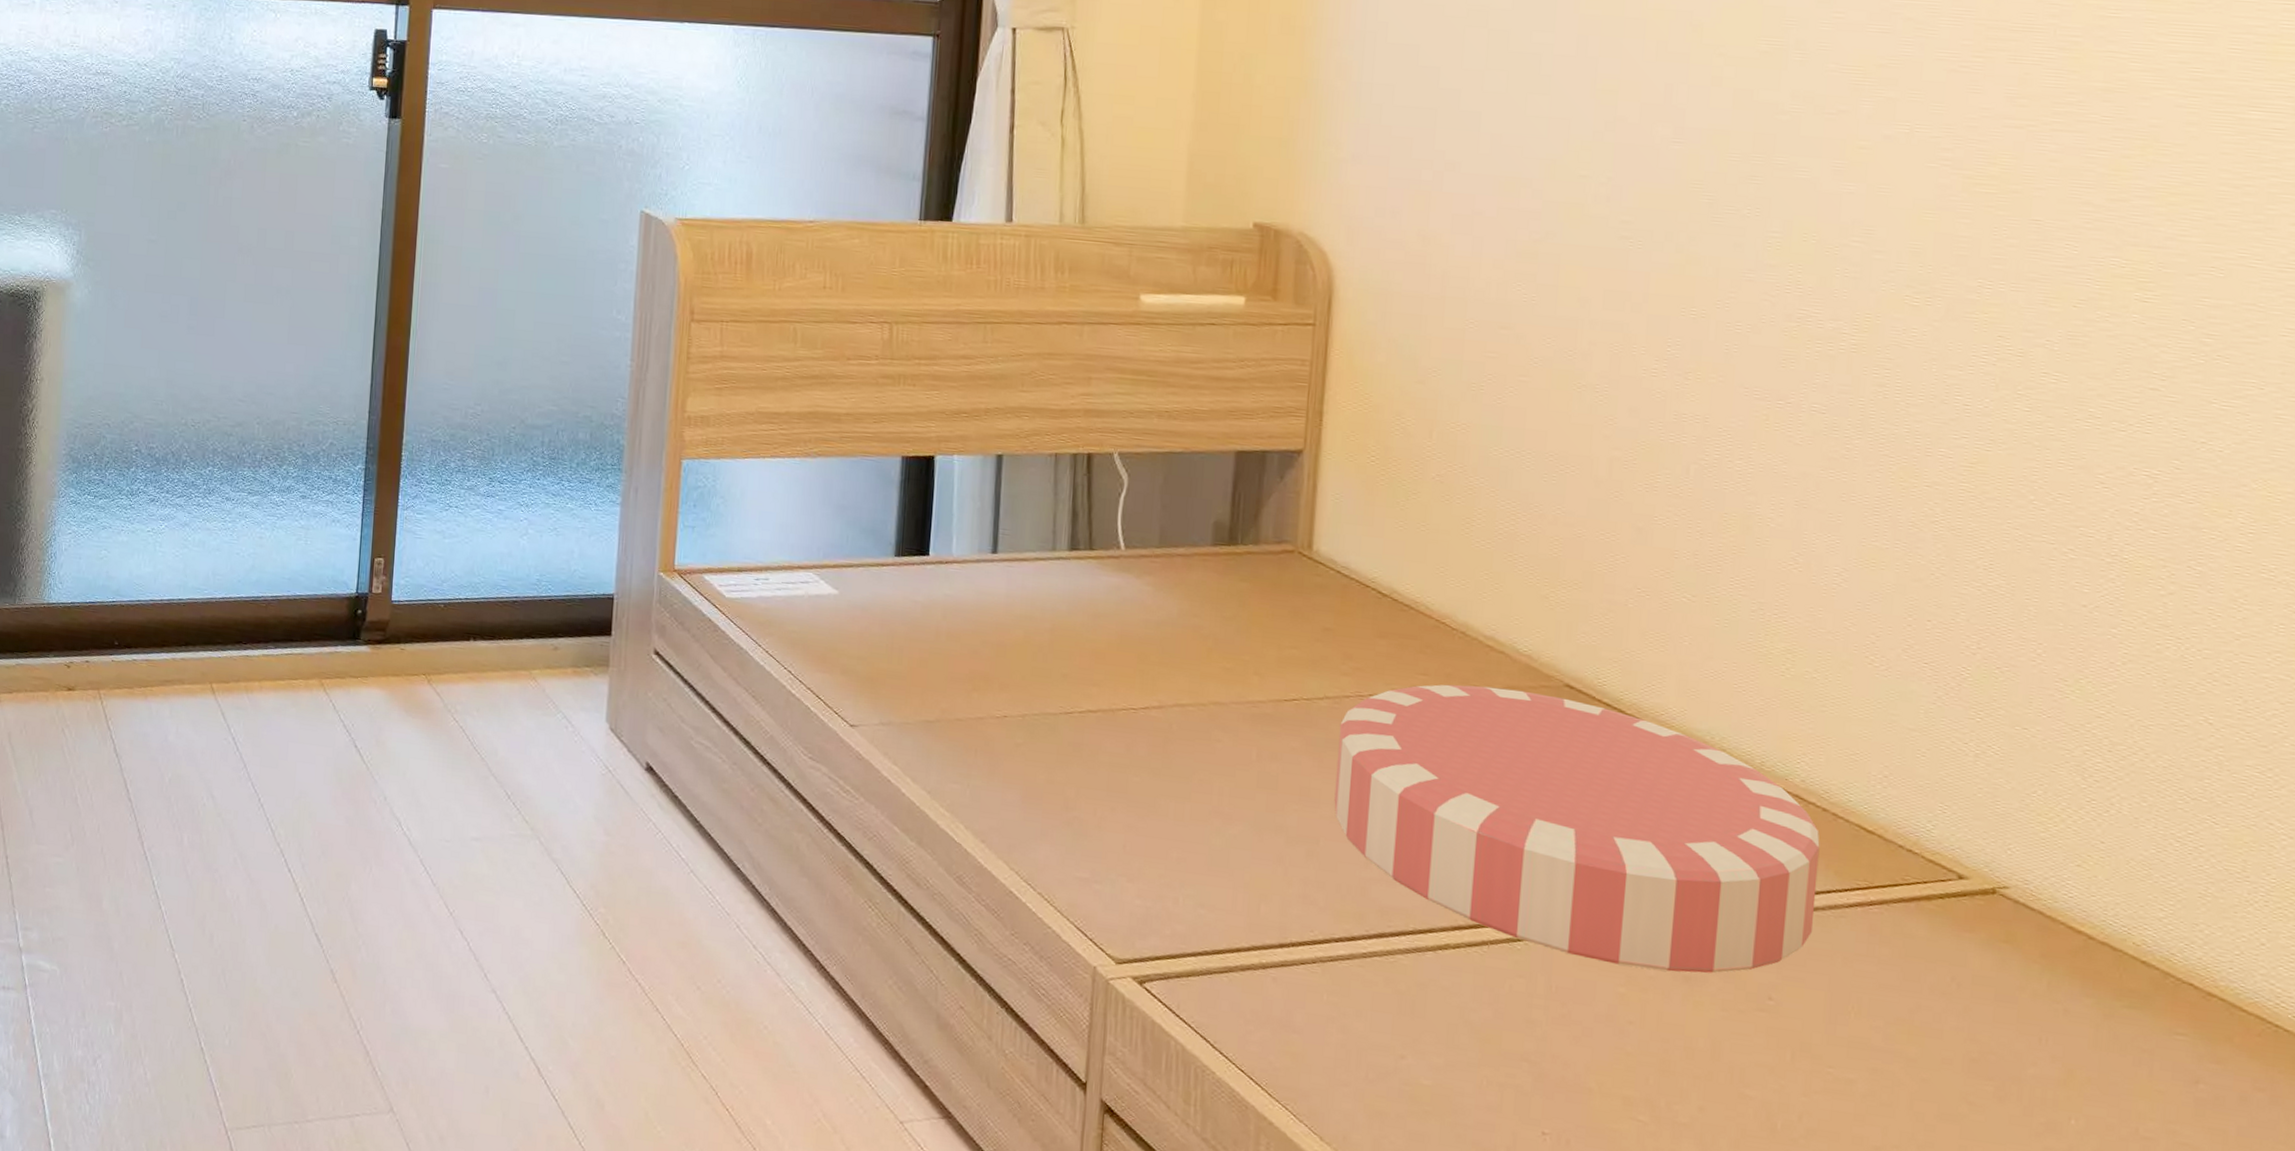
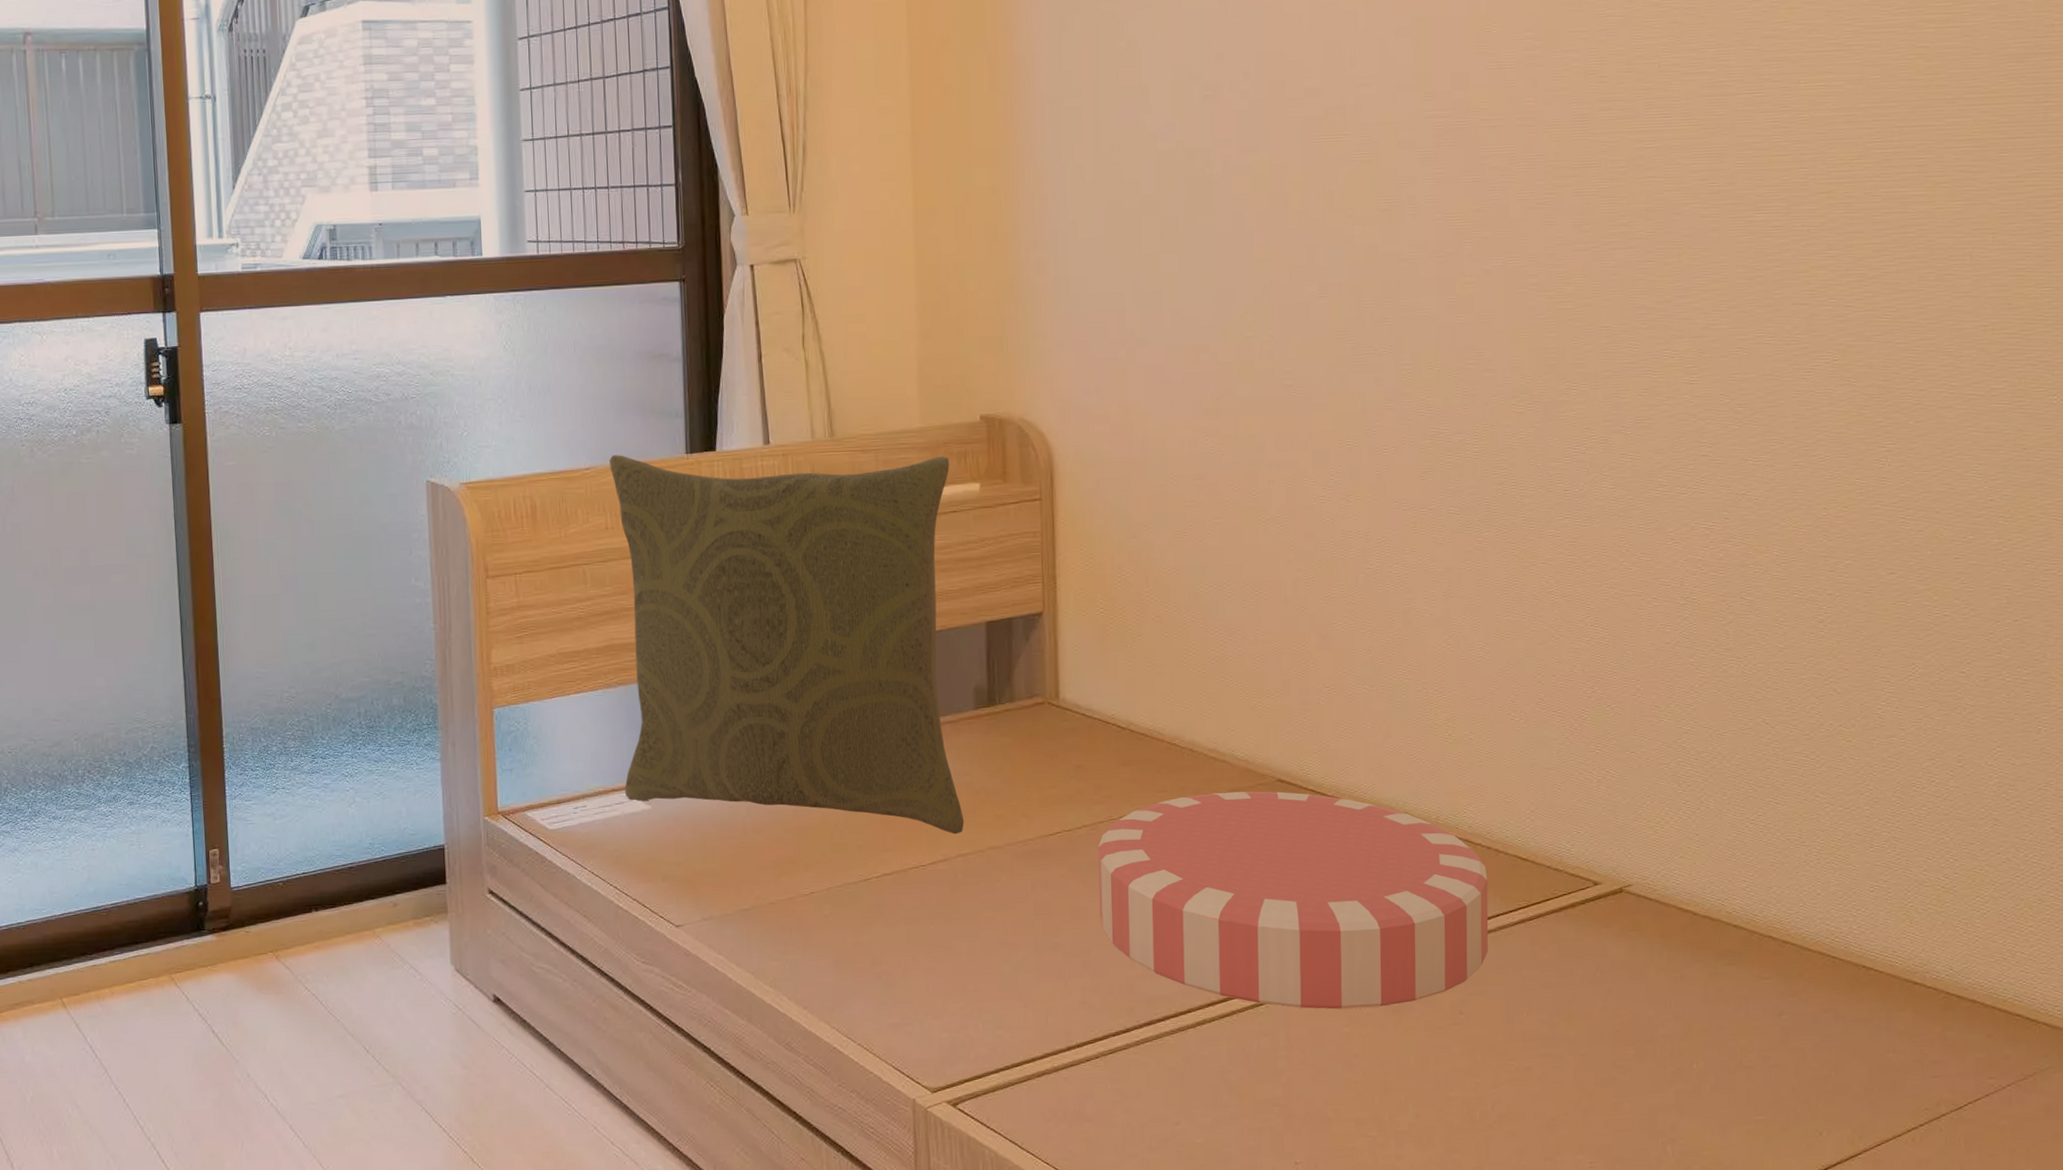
pillow: none [811,211,1213,681] -> present [609,455,965,835]

